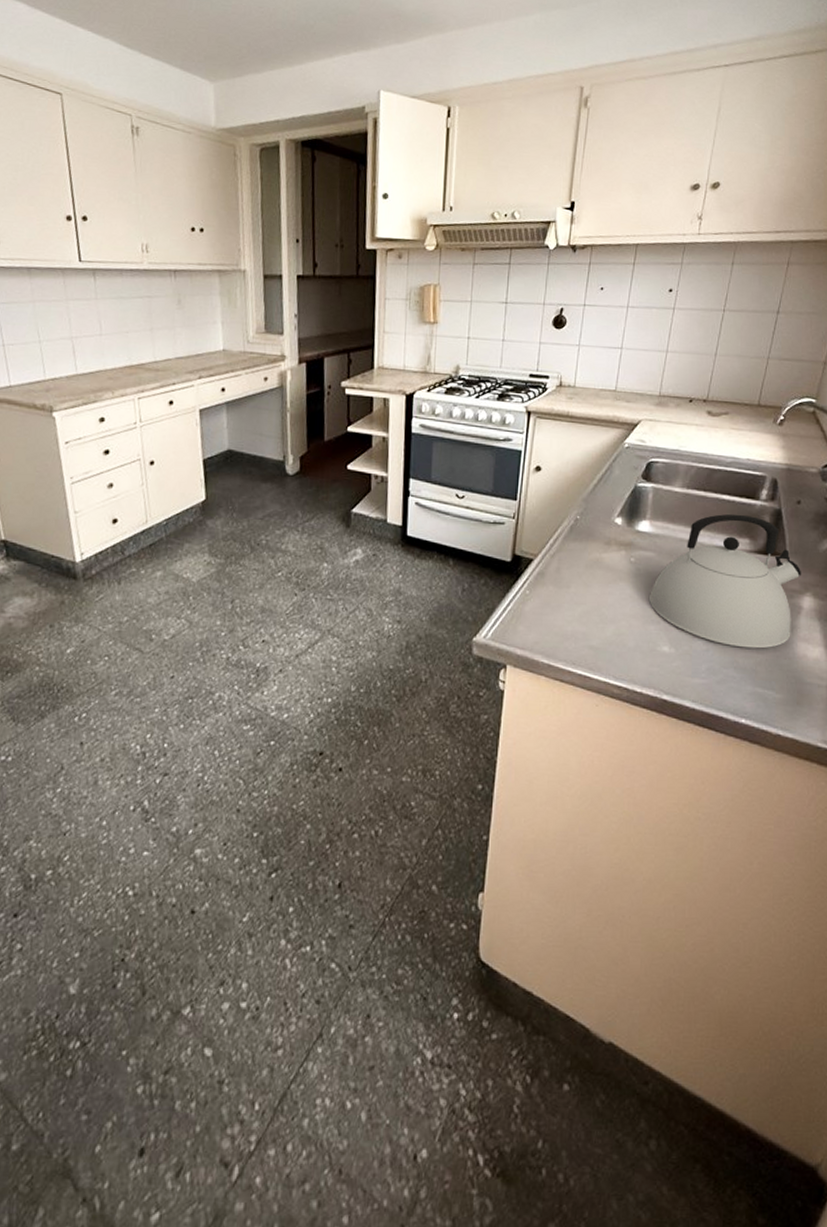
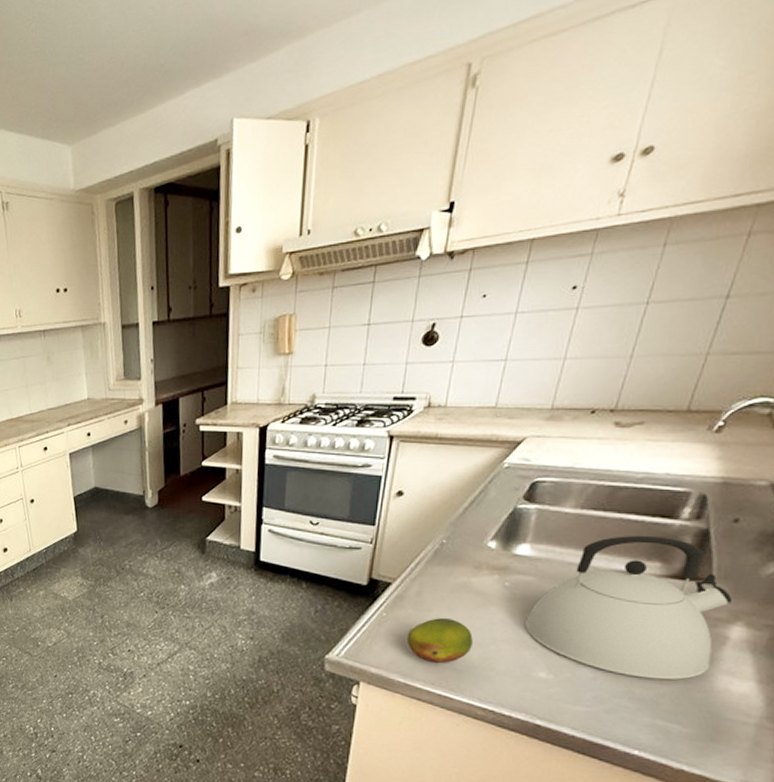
fruit: none [548,595,606,642] -> present [406,618,473,664]

